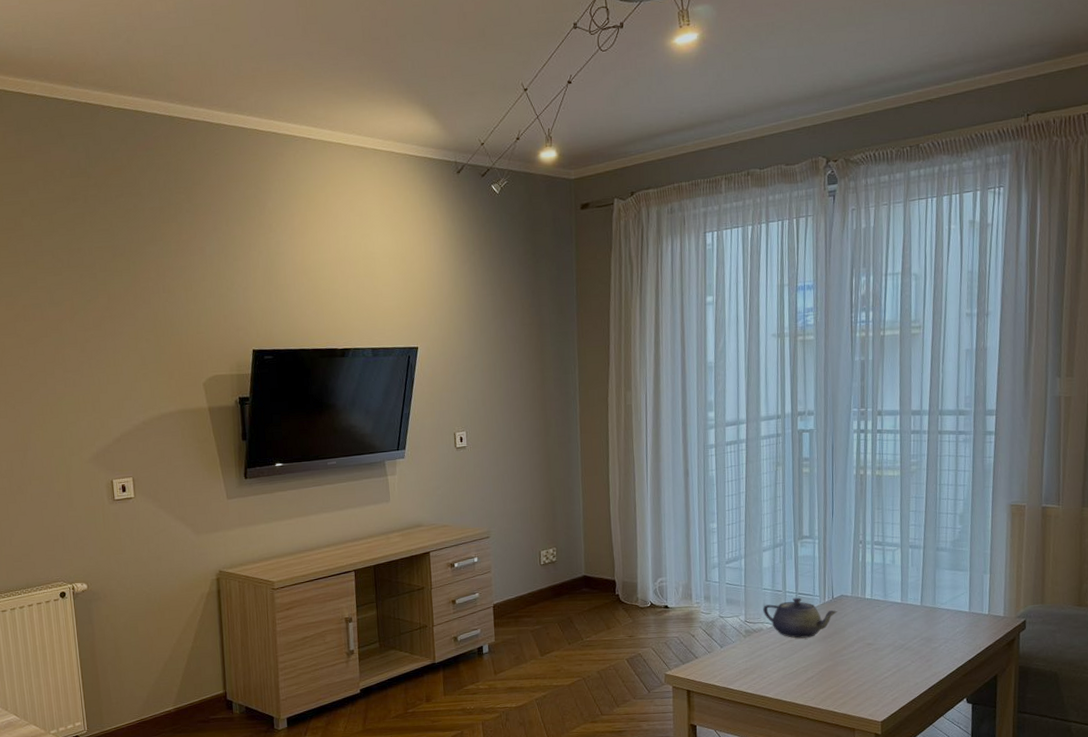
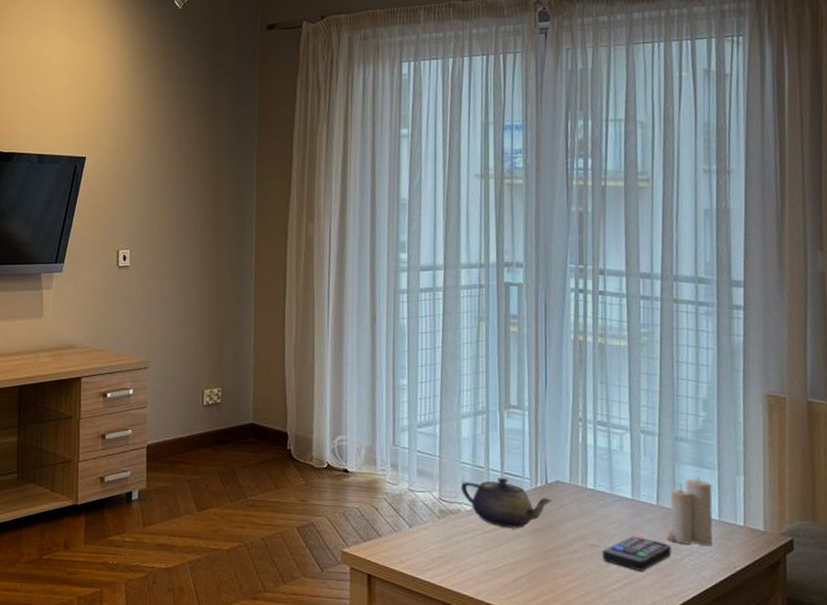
remote control: none [877,631,932,660] -> present [602,535,672,571]
candle: none [928,579,965,634] -> present [666,477,713,545]

